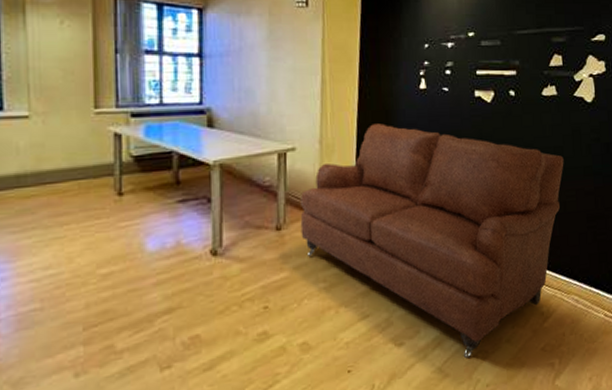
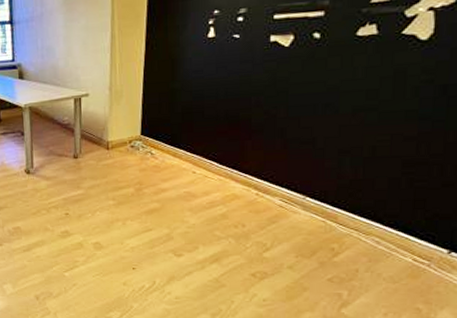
sofa: present [300,123,564,359] -> none [93,71,379,276]

